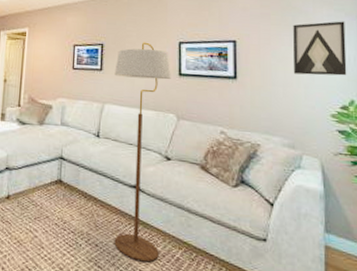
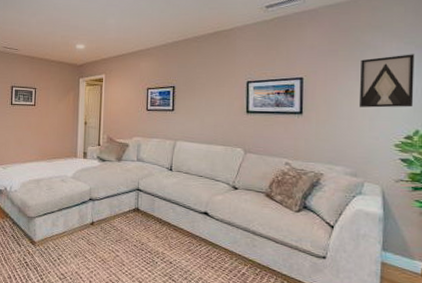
floor lamp: present [114,42,171,262] -> none [185,83,239,276]

